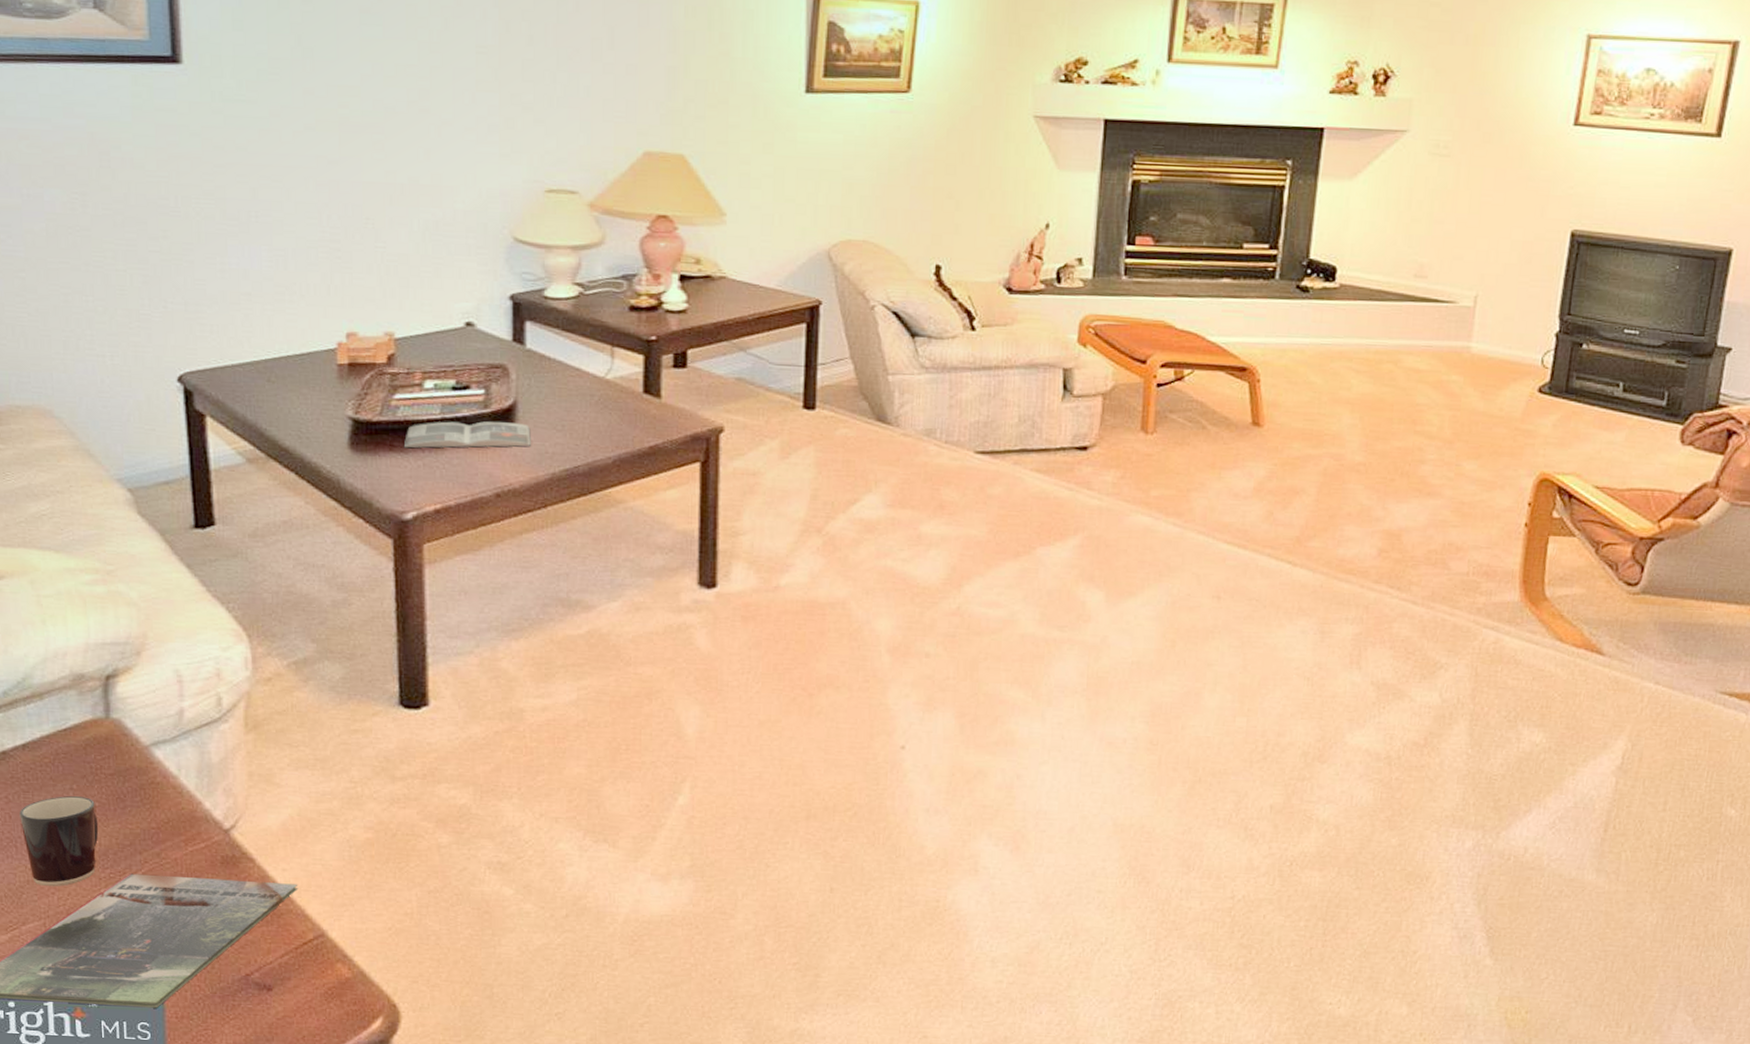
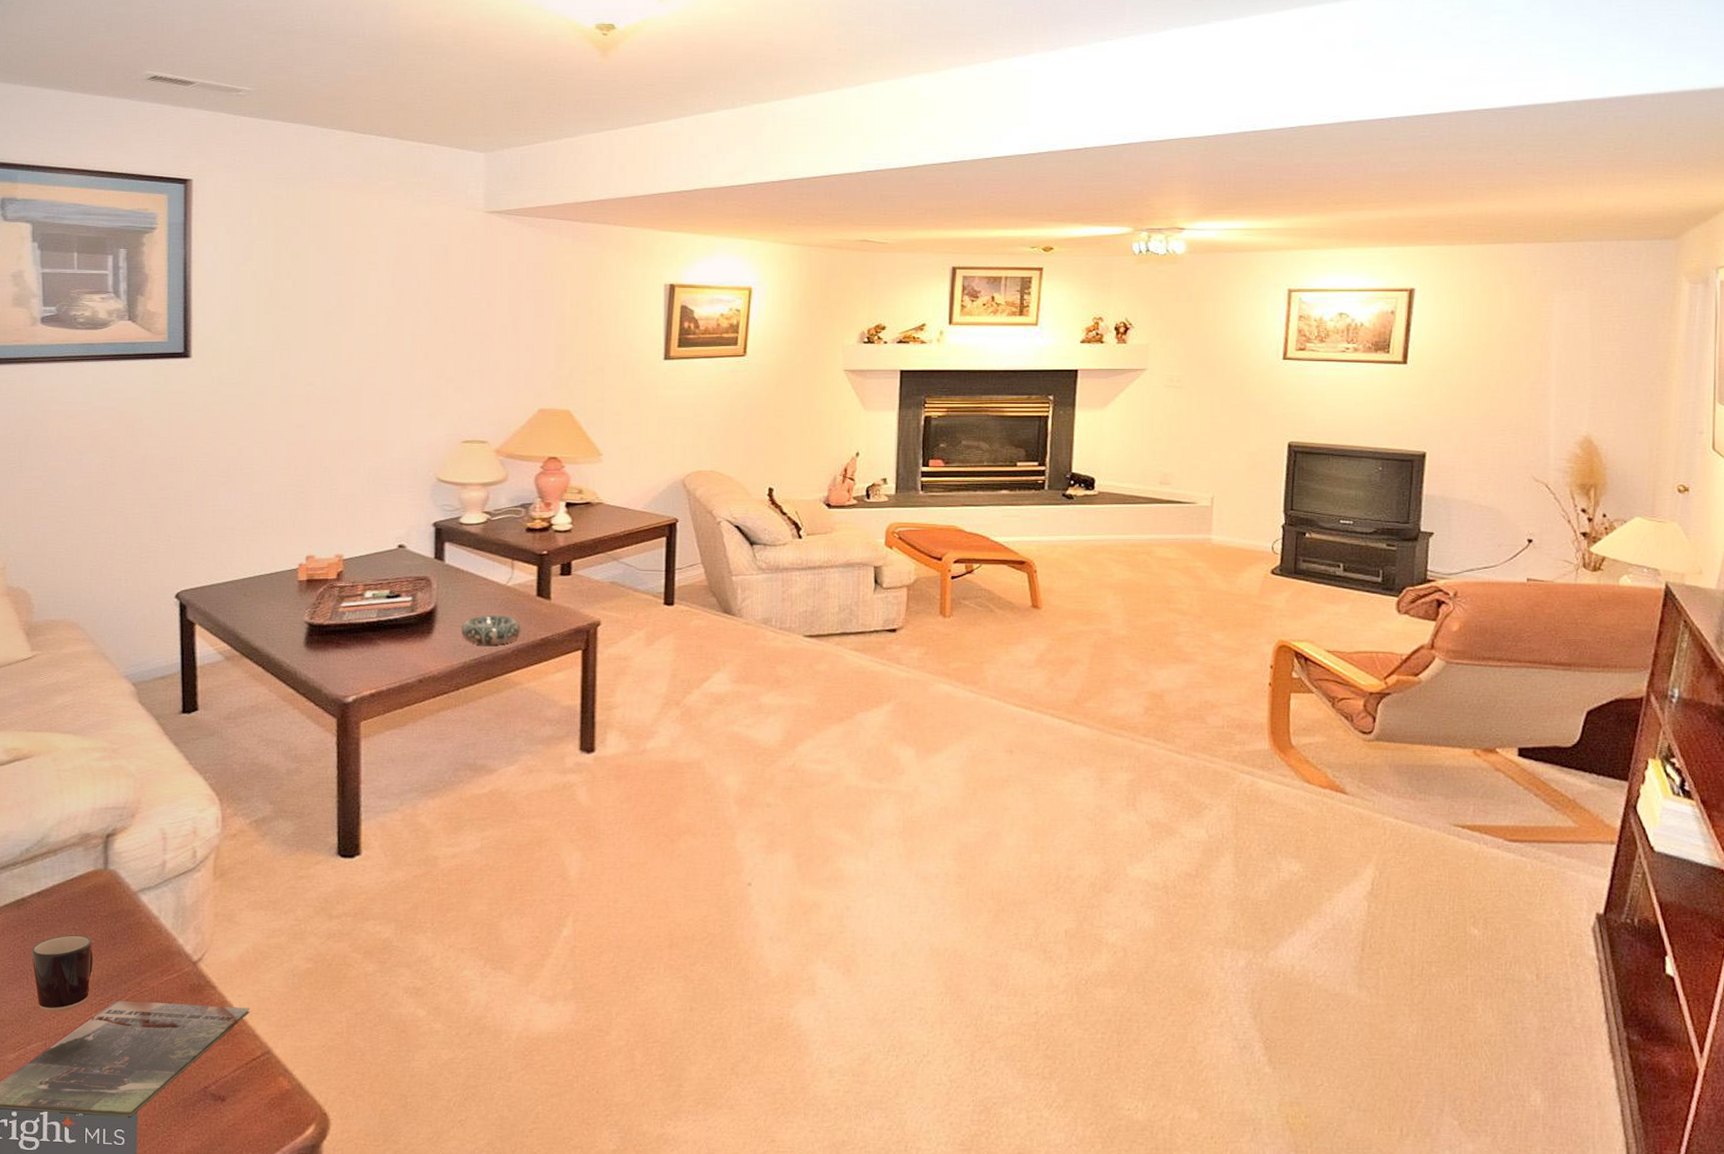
magazine: present [403,421,531,448] -> none [347,621,447,645]
decorative bowl: none [547,415,624,453] -> present [461,615,521,645]

